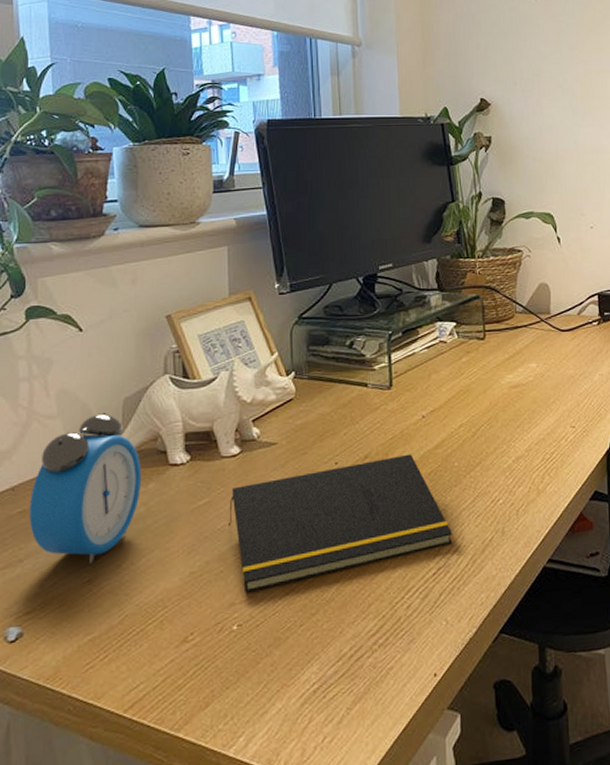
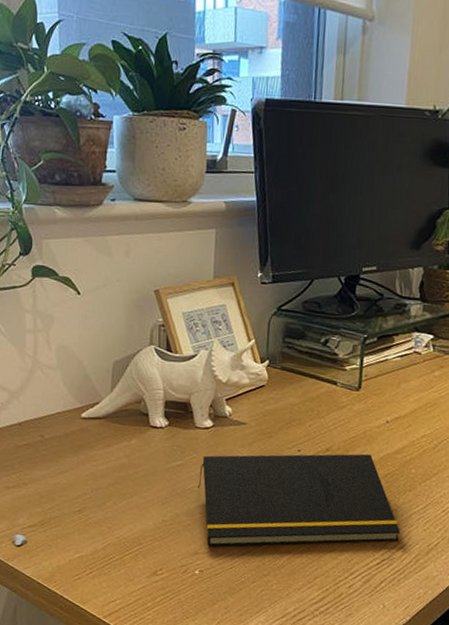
alarm clock: present [29,412,142,565] -> none [33,370,126,498]

